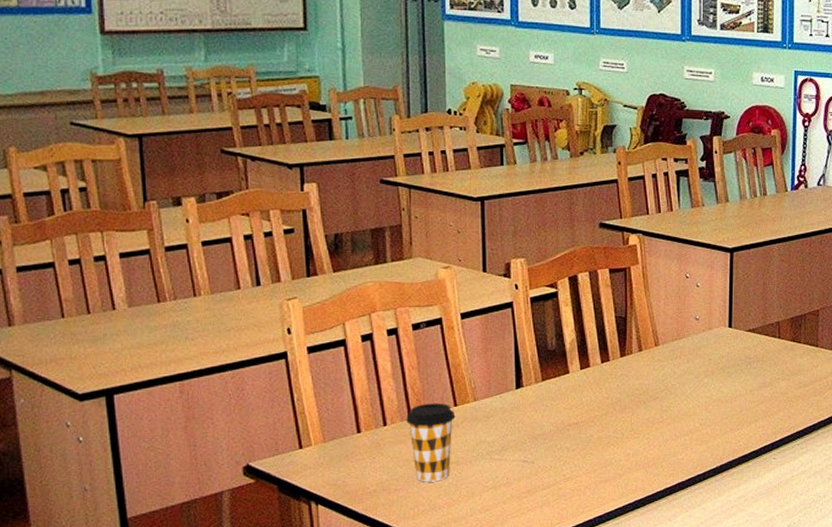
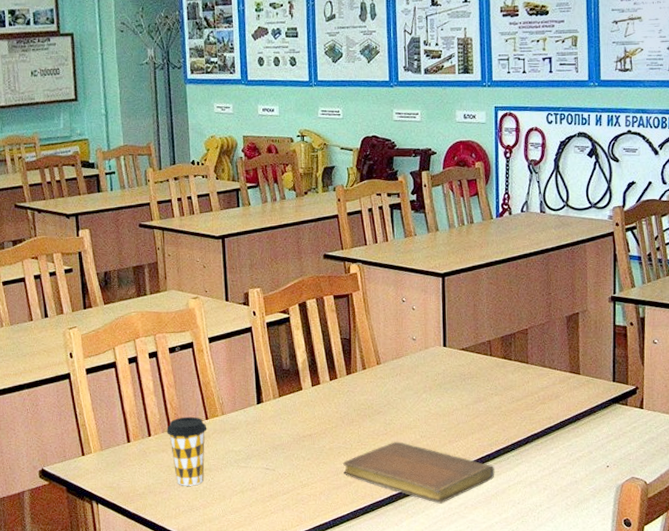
notebook: none [613,430,778,497] -> present [343,442,495,504]

